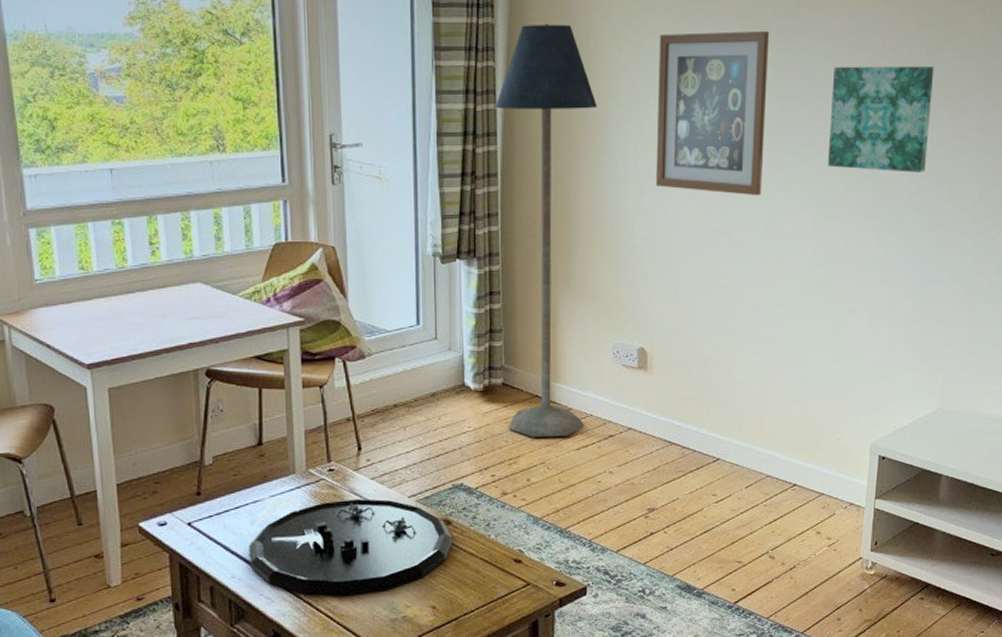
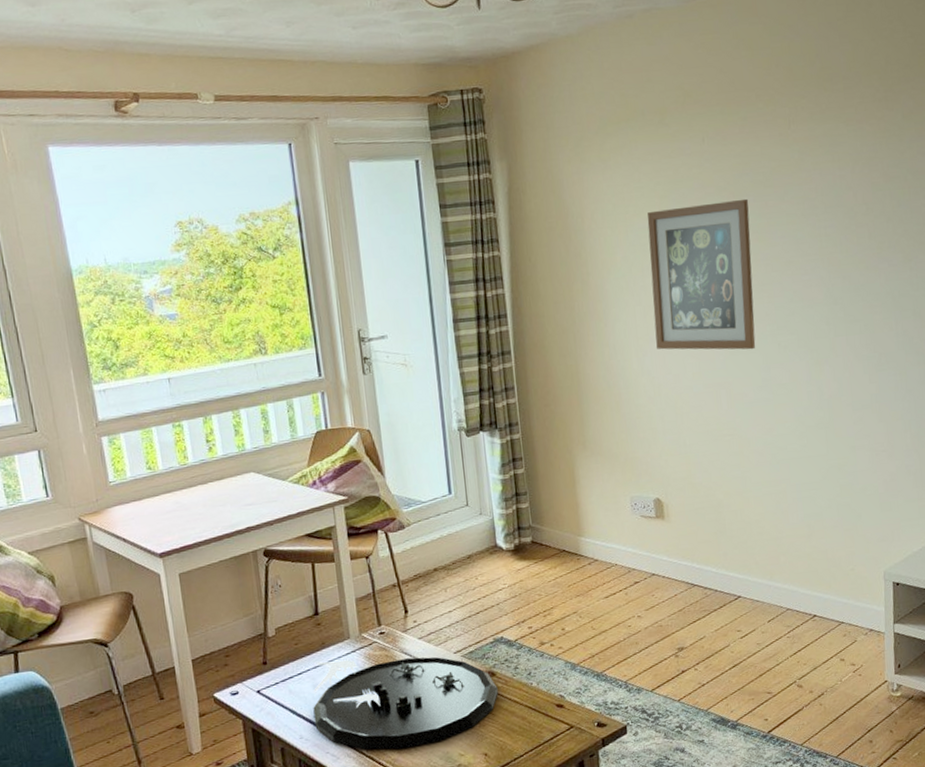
floor lamp: present [496,24,597,438] -> none [504,212,611,590]
wall art: present [827,66,934,173] -> none [811,215,909,317]

